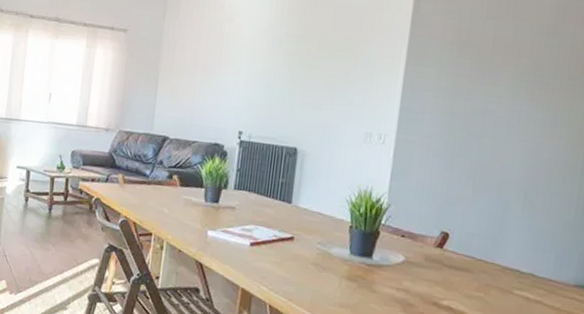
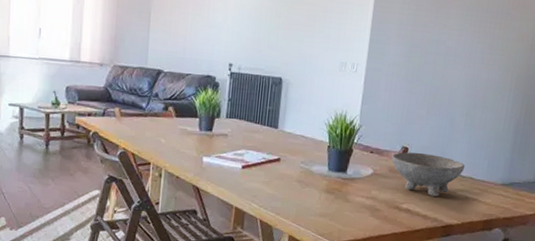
bowl: none [428,238,524,295] -> present [392,152,465,197]

